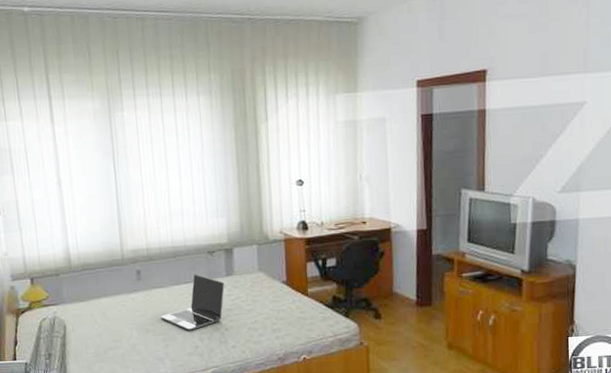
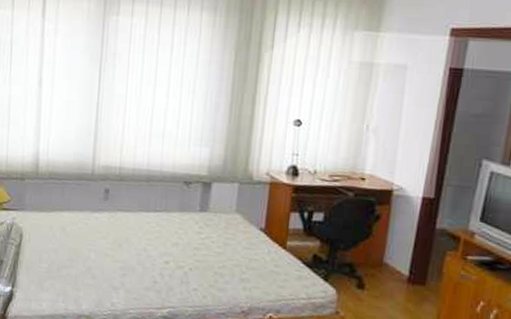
laptop: present [161,274,225,331] -> none [122,203,196,264]

